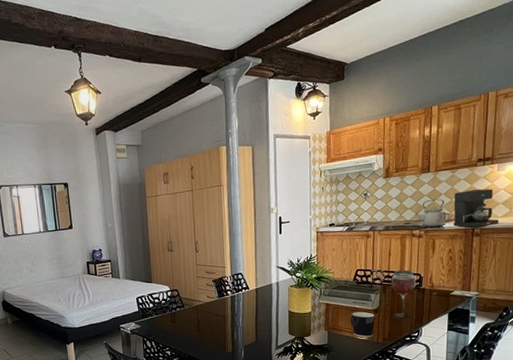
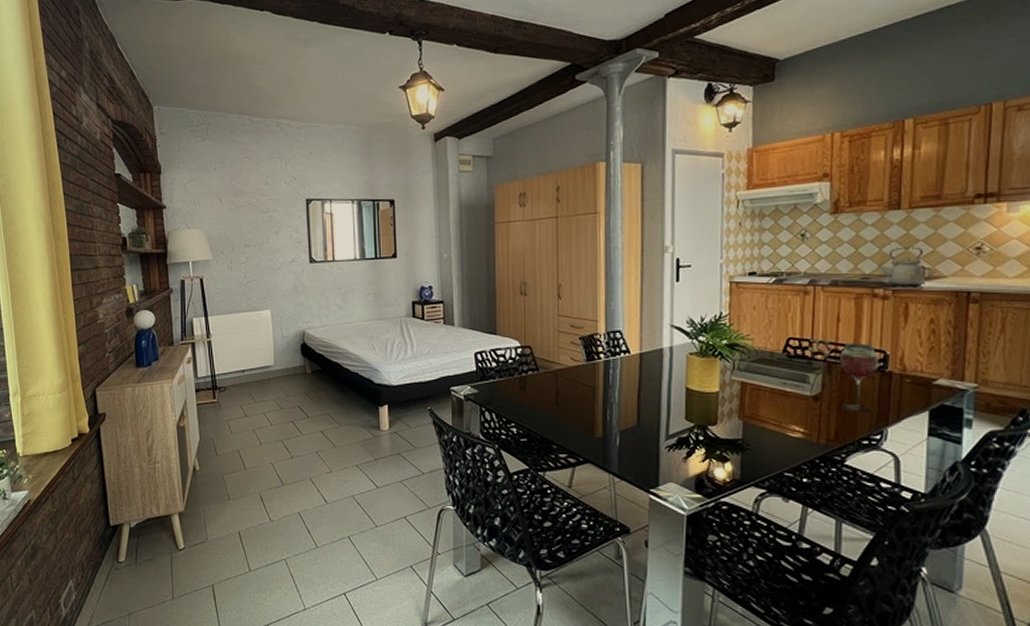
mug: present [351,311,376,338] -> none [778,397,815,435]
coffee maker: present [453,188,498,228] -> none [937,235,1009,291]

